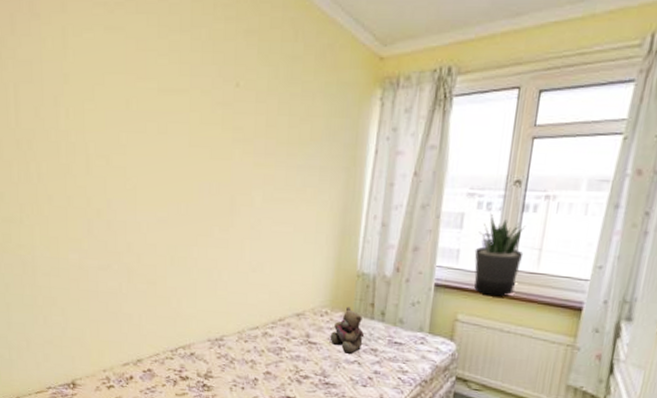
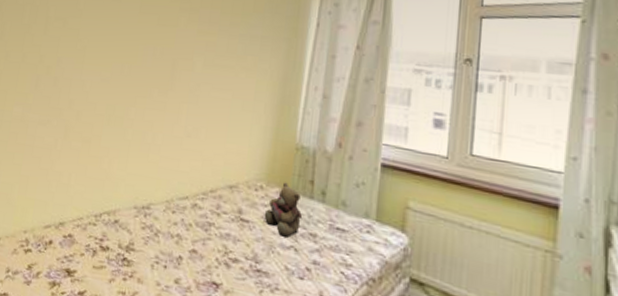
planter: present [474,213,526,296] -> none [425,91,482,184]

